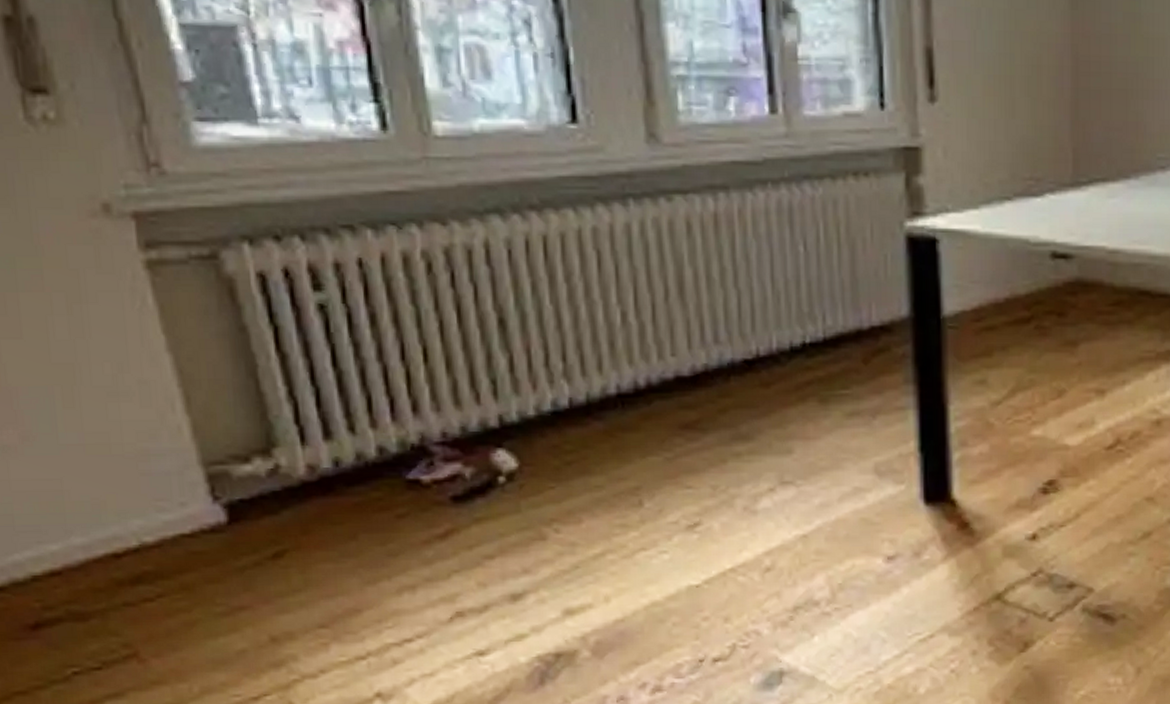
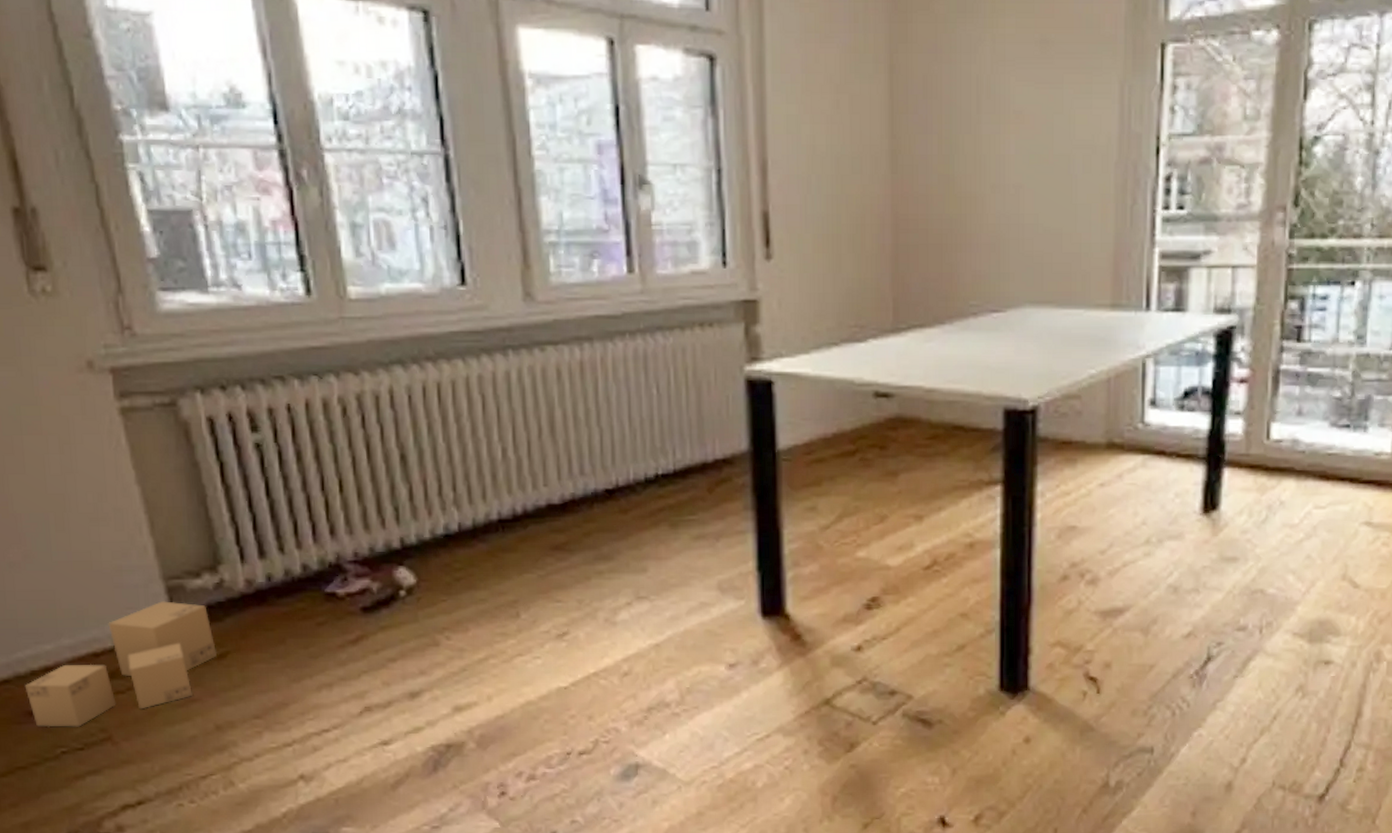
cardboard box: none [23,491,272,644] -> present [24,601,218,728]

